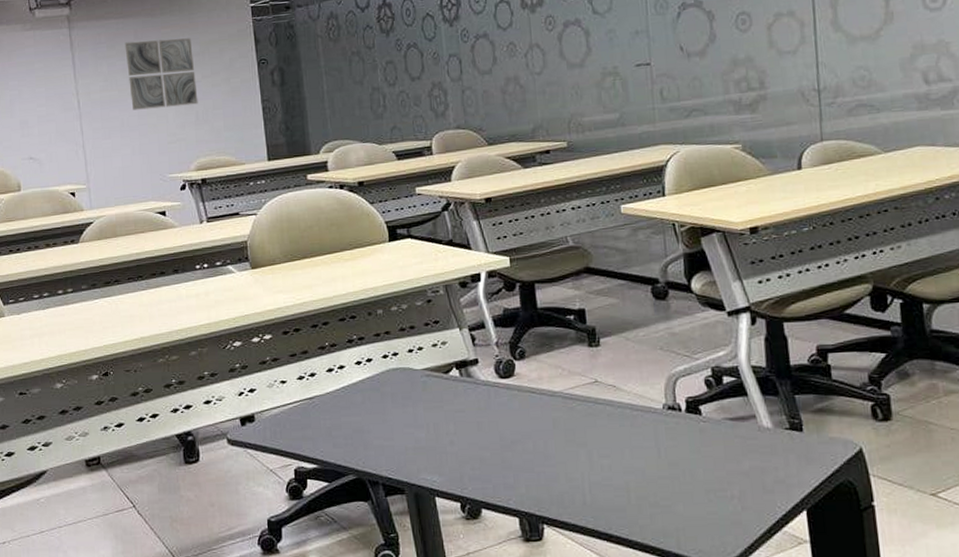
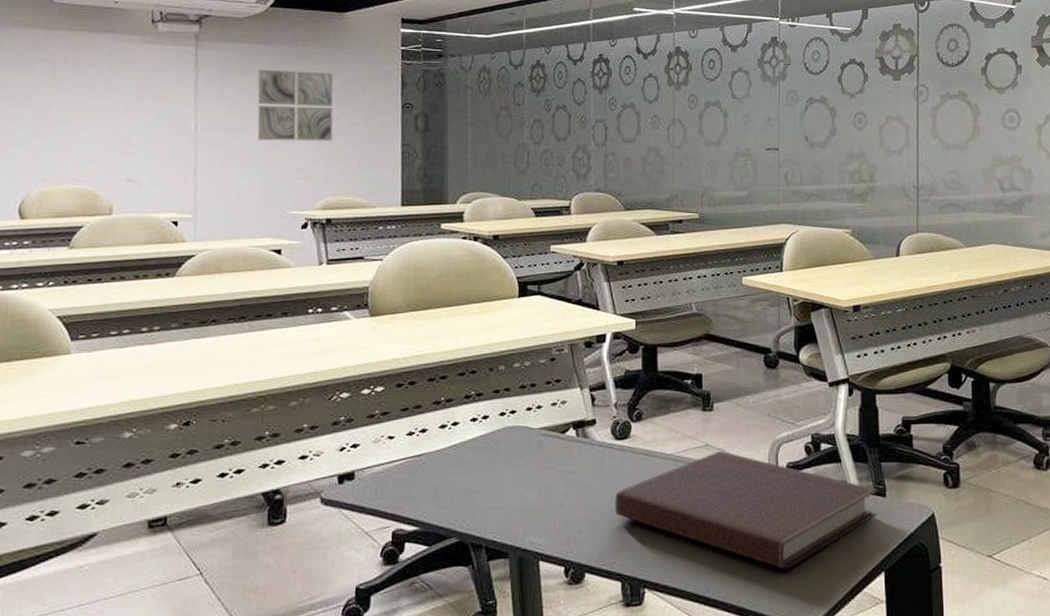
notebook: none [504,386,793,507] -> present [615,450,878,569]

